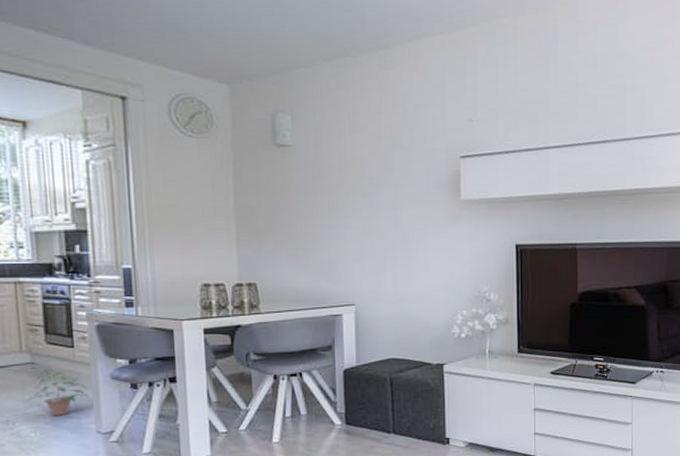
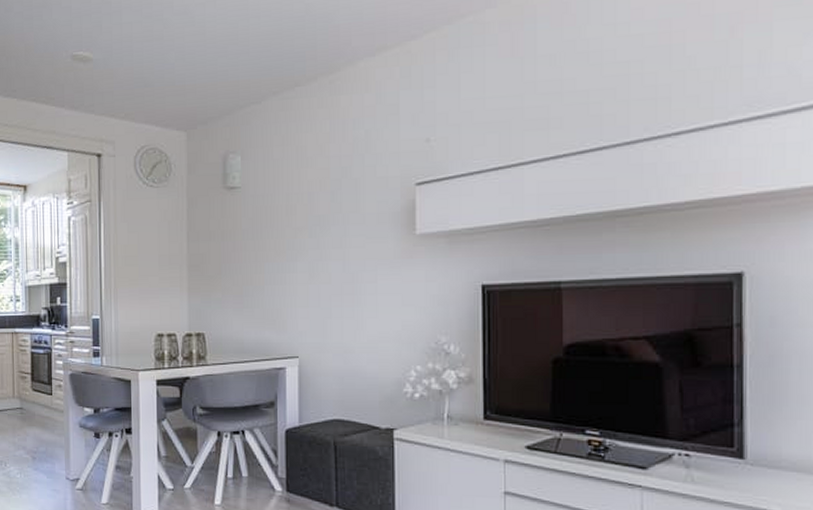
potted plant: present [28,369,90,416] -> none [16,414,62,460]

